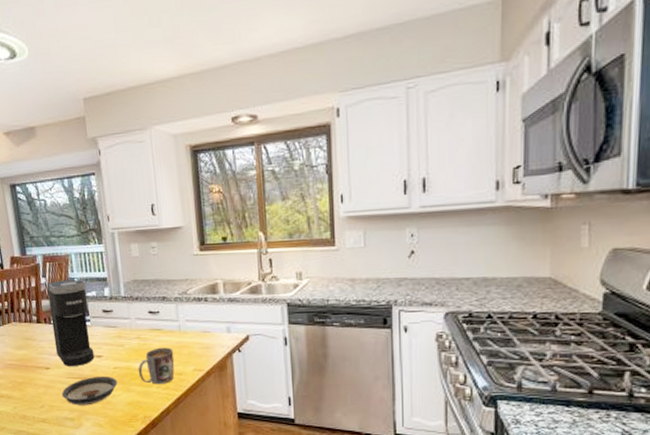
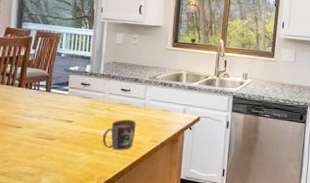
coffee maker: present [46,279,95,367] -> none [30,53,72,129]
saucer: present [61,376,118,406] -> none [27,138,82,163]

